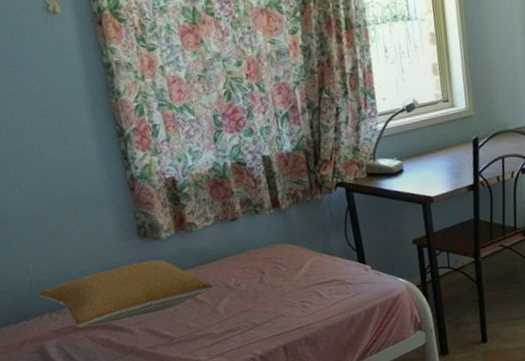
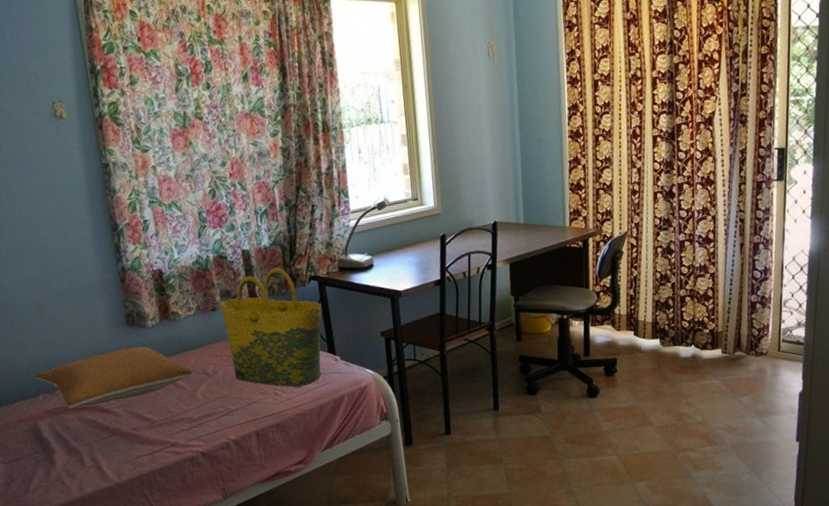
tote bag: none [240,173,351,299] -> present [220,267,322,387]

